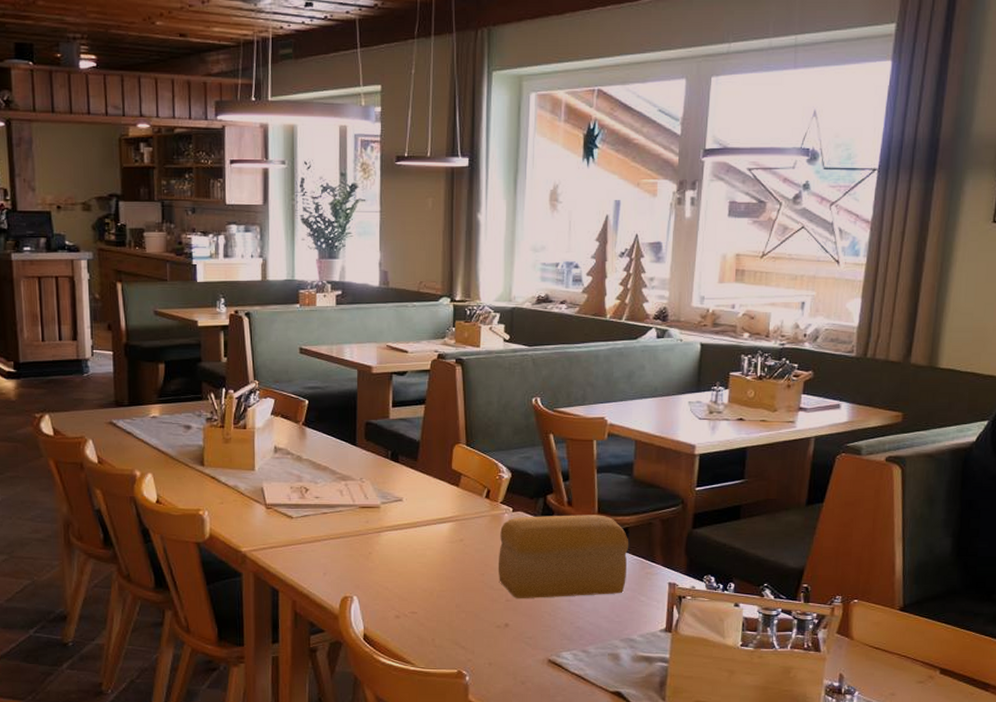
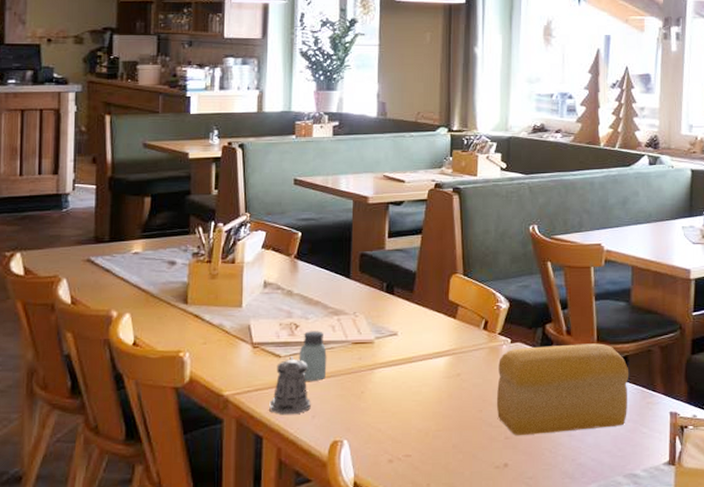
pepper shaker: none [284,517,322,570] -> present [269,356,311,414]
saltshaker: none [309,495,336,542] -> present [299,331,327,382]

